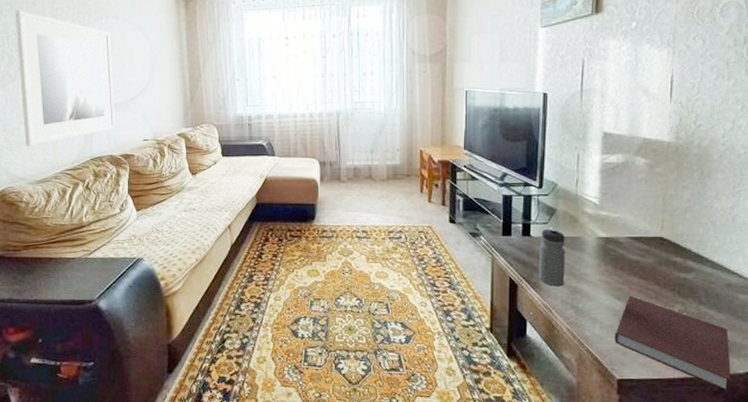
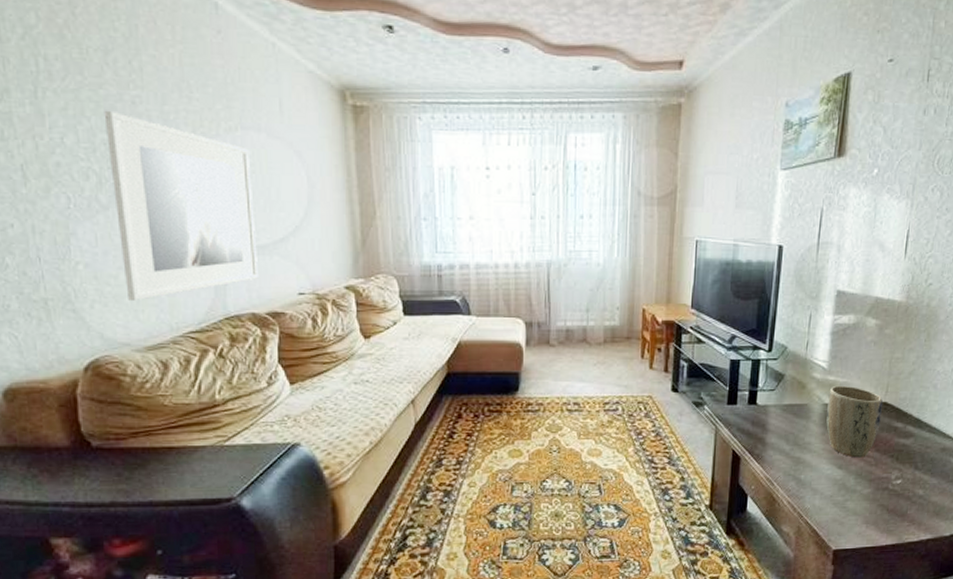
water bottle: present [539,228,565,287] -> none [763,395,792,458]
plant pot: none [601,220,658,290] -> present [826,385,883,458]
notebook: present [614,296,731,392] -> none [833,464,939,555]

